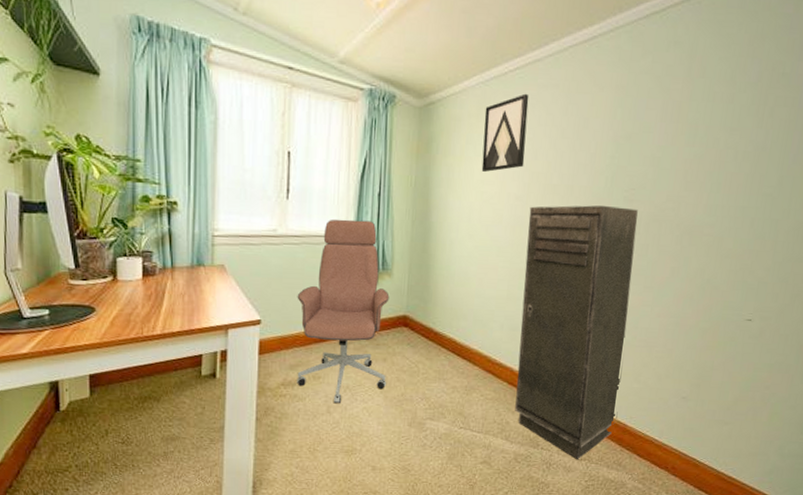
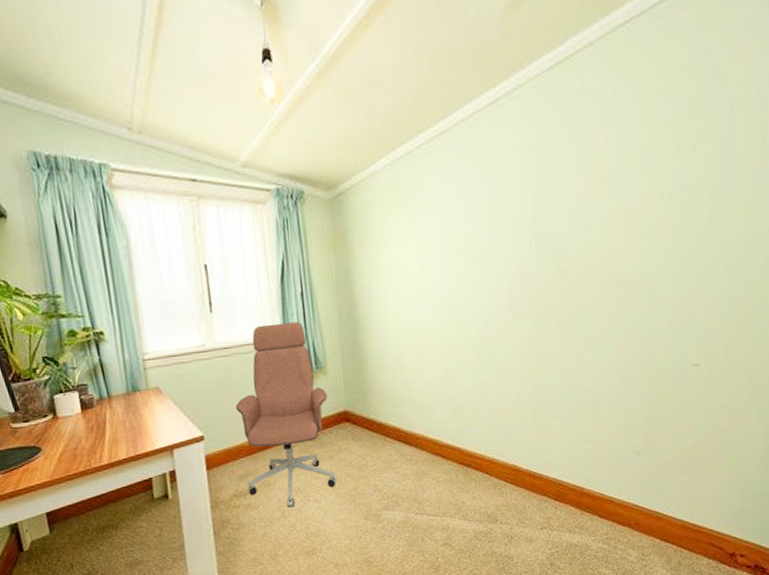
wall art: present [481,93,530,173] -> none [396,168,444,256]
storage cabinet: present [515,205,638,459] -> none [455,269,573,529]

